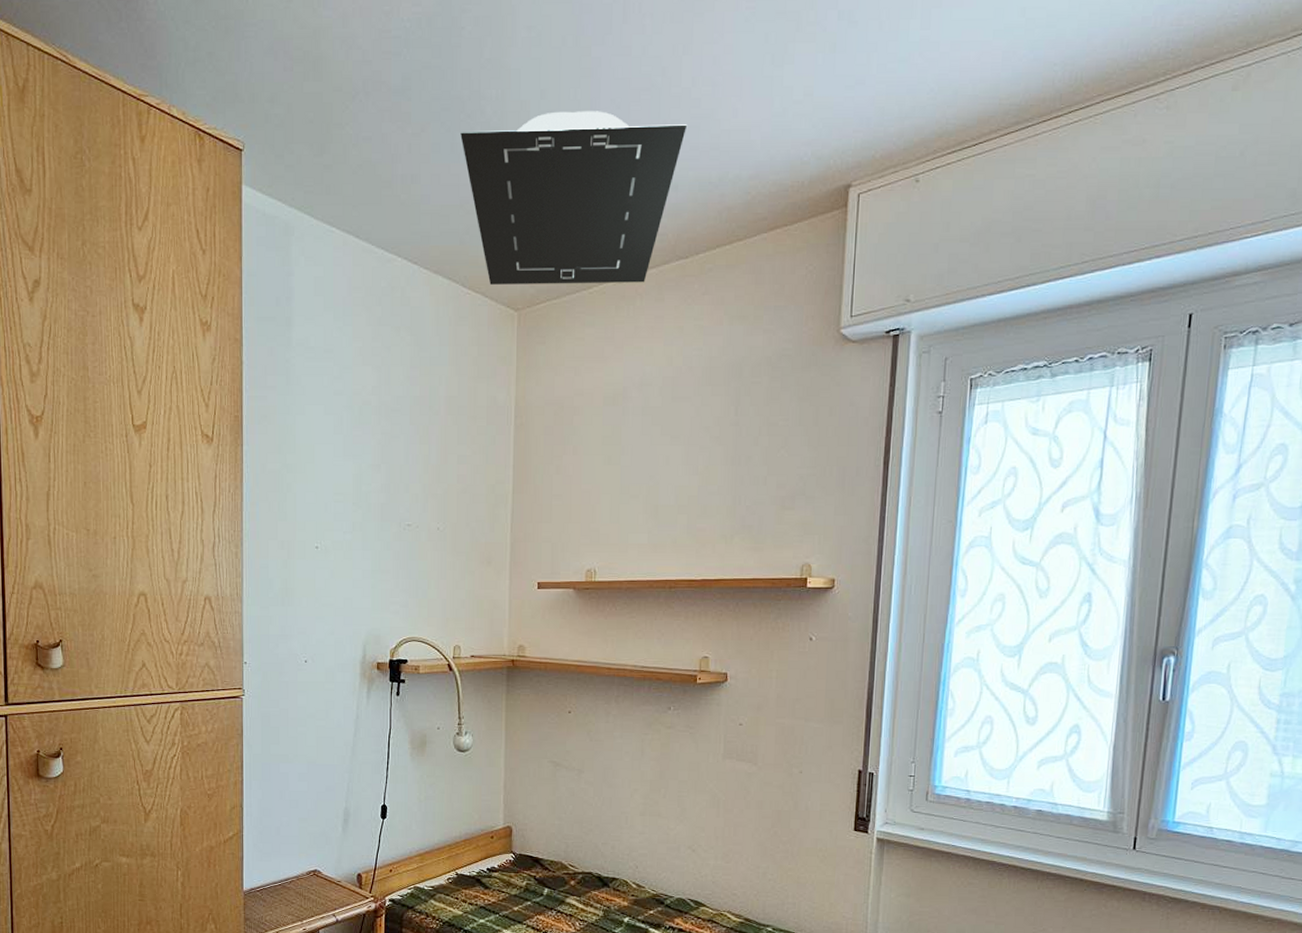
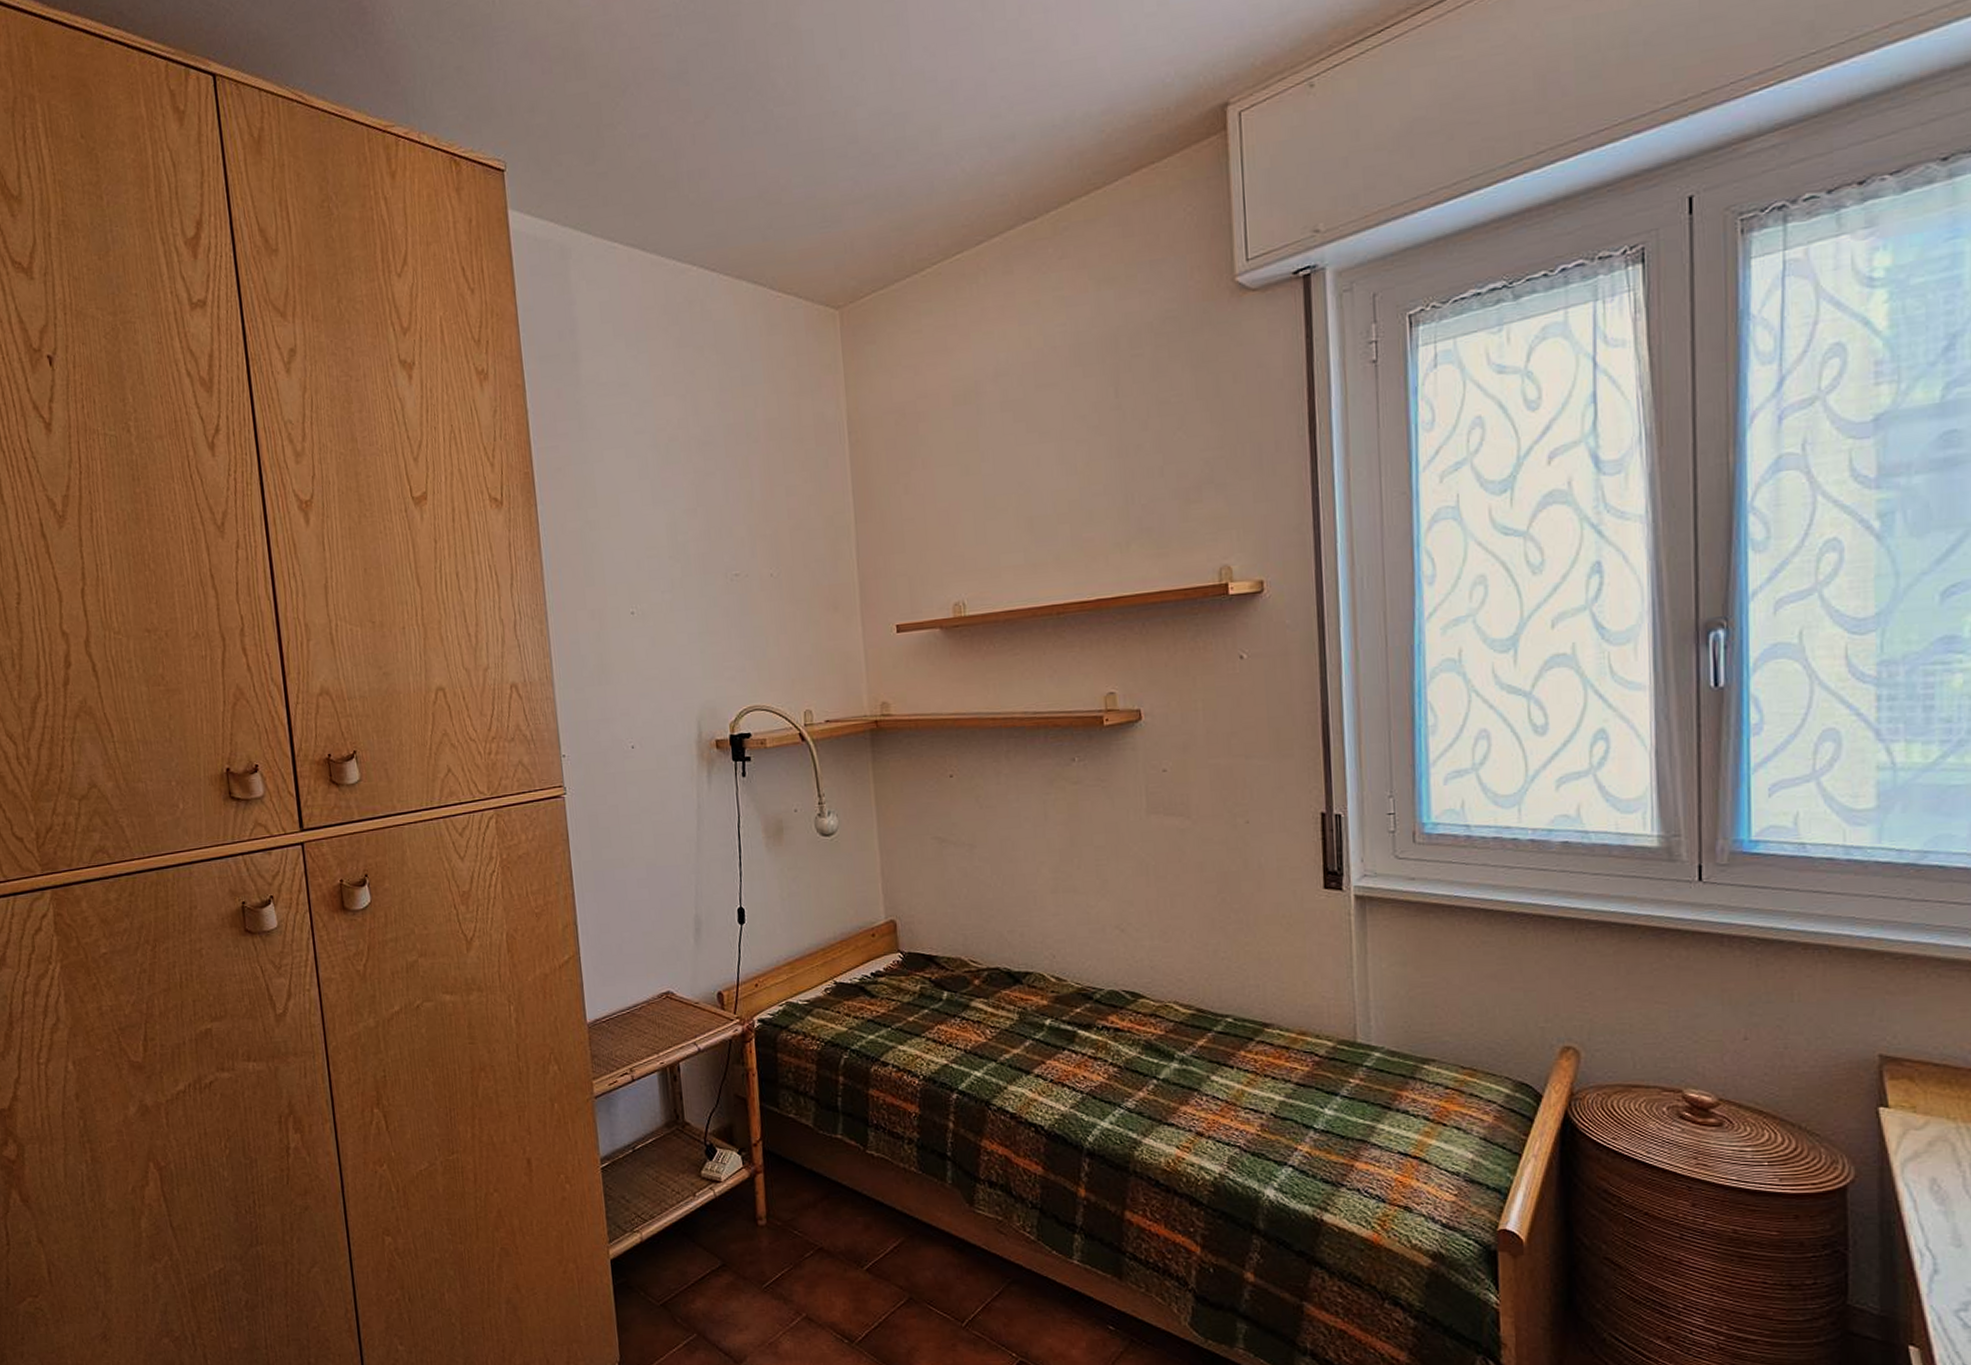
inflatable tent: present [460,111,688,285] -> none [750,62,1019,283]

